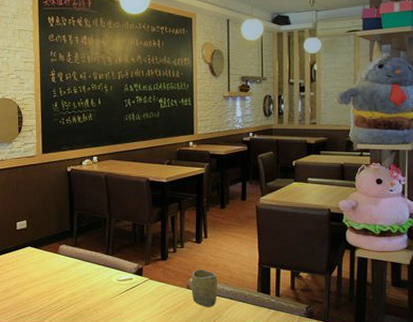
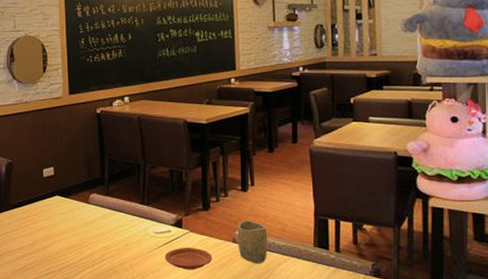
plate: none [126,293,169,314] -> present [164,247,213,270]

